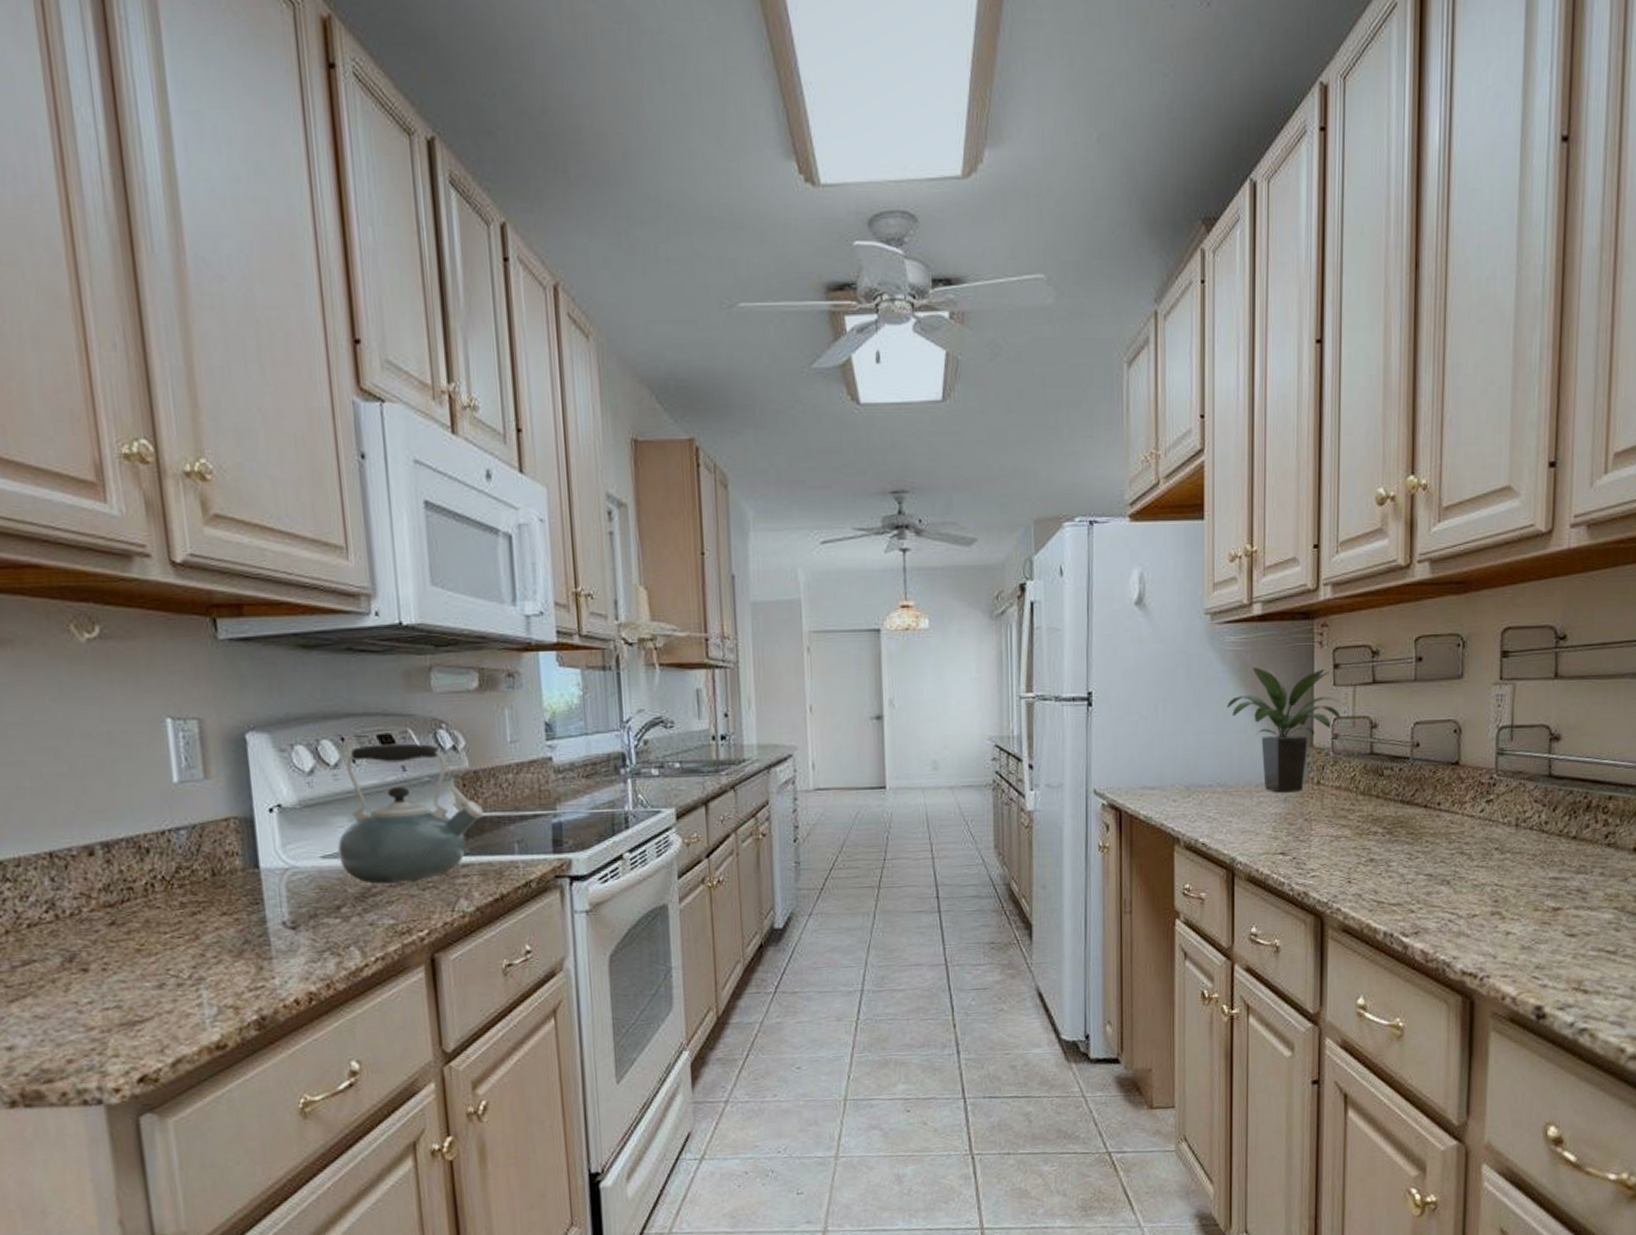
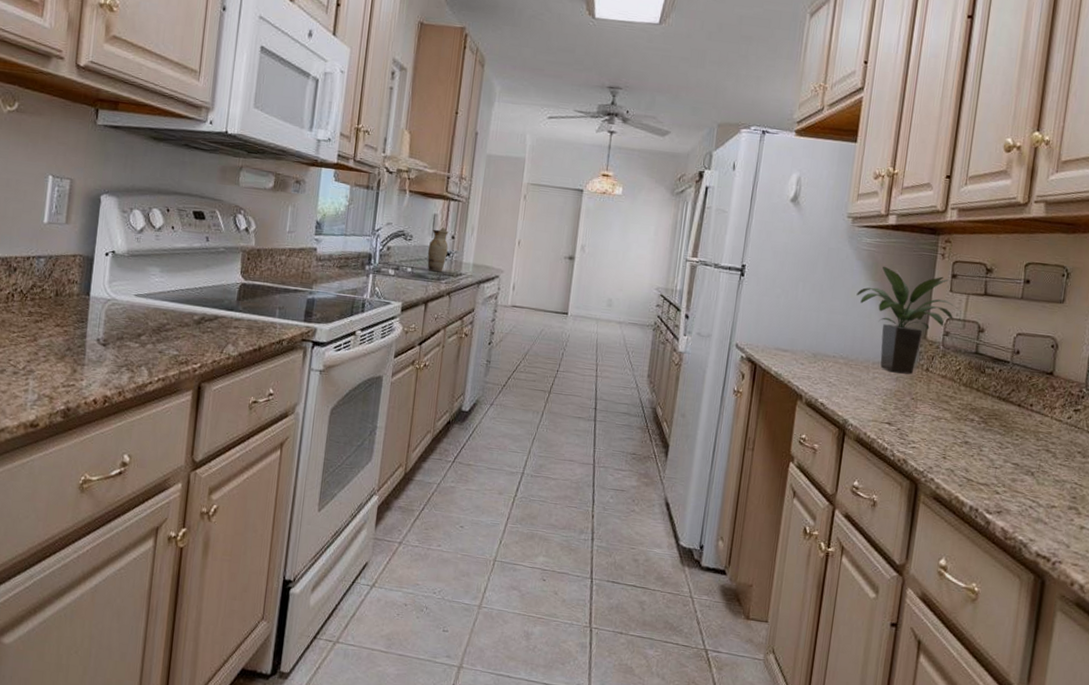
kettle: present [337,743,484,884] -> none [147,217,259,325]
ceramic jug: none [696,705,723,763] -> present [427,227,449,273]

